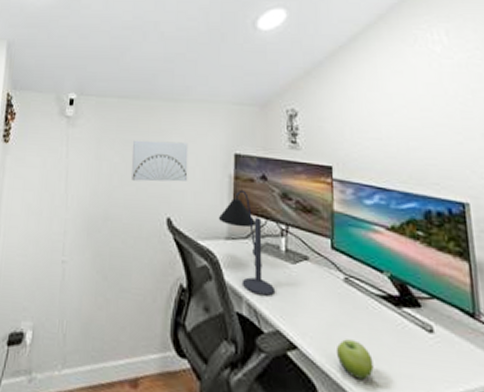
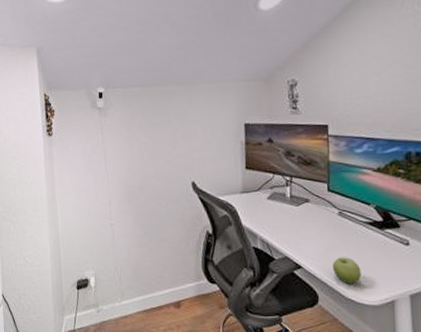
wall art: present [130,140,189,182] -> none [156,119,206,155]
desk lamp: present [218,189,276,296] -> none [233,152,284,232]

